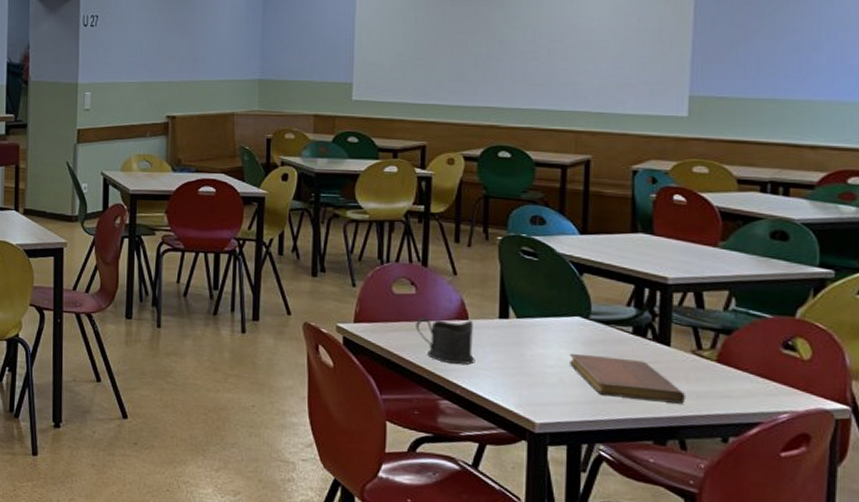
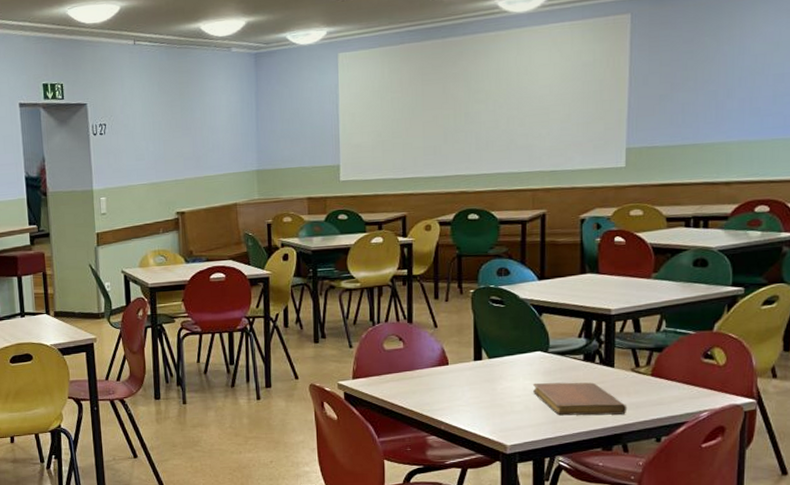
cup: present [416,317,475,365] -> none [405,366,456,404]

